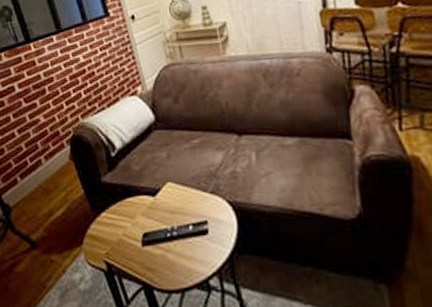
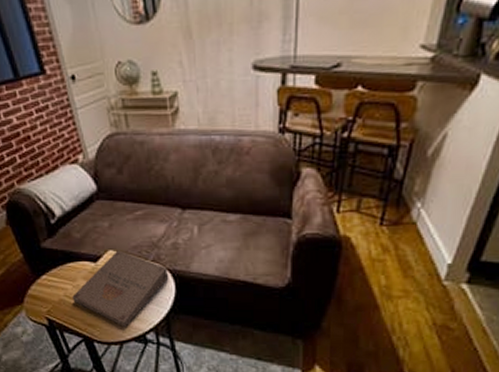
pizza box: none [131,182,230,272] -> present [72,250,169,328]

